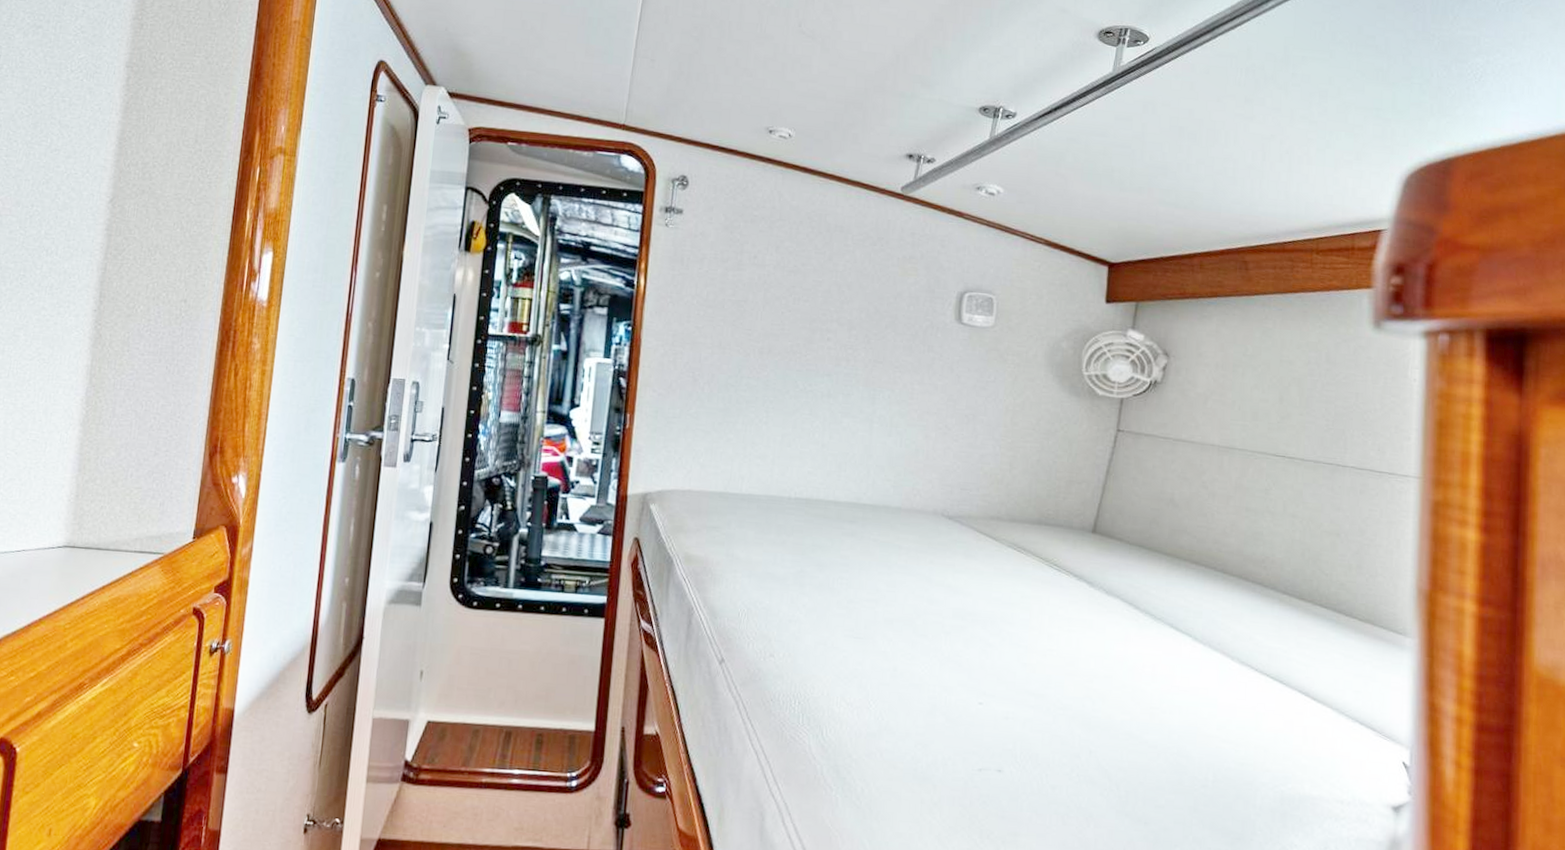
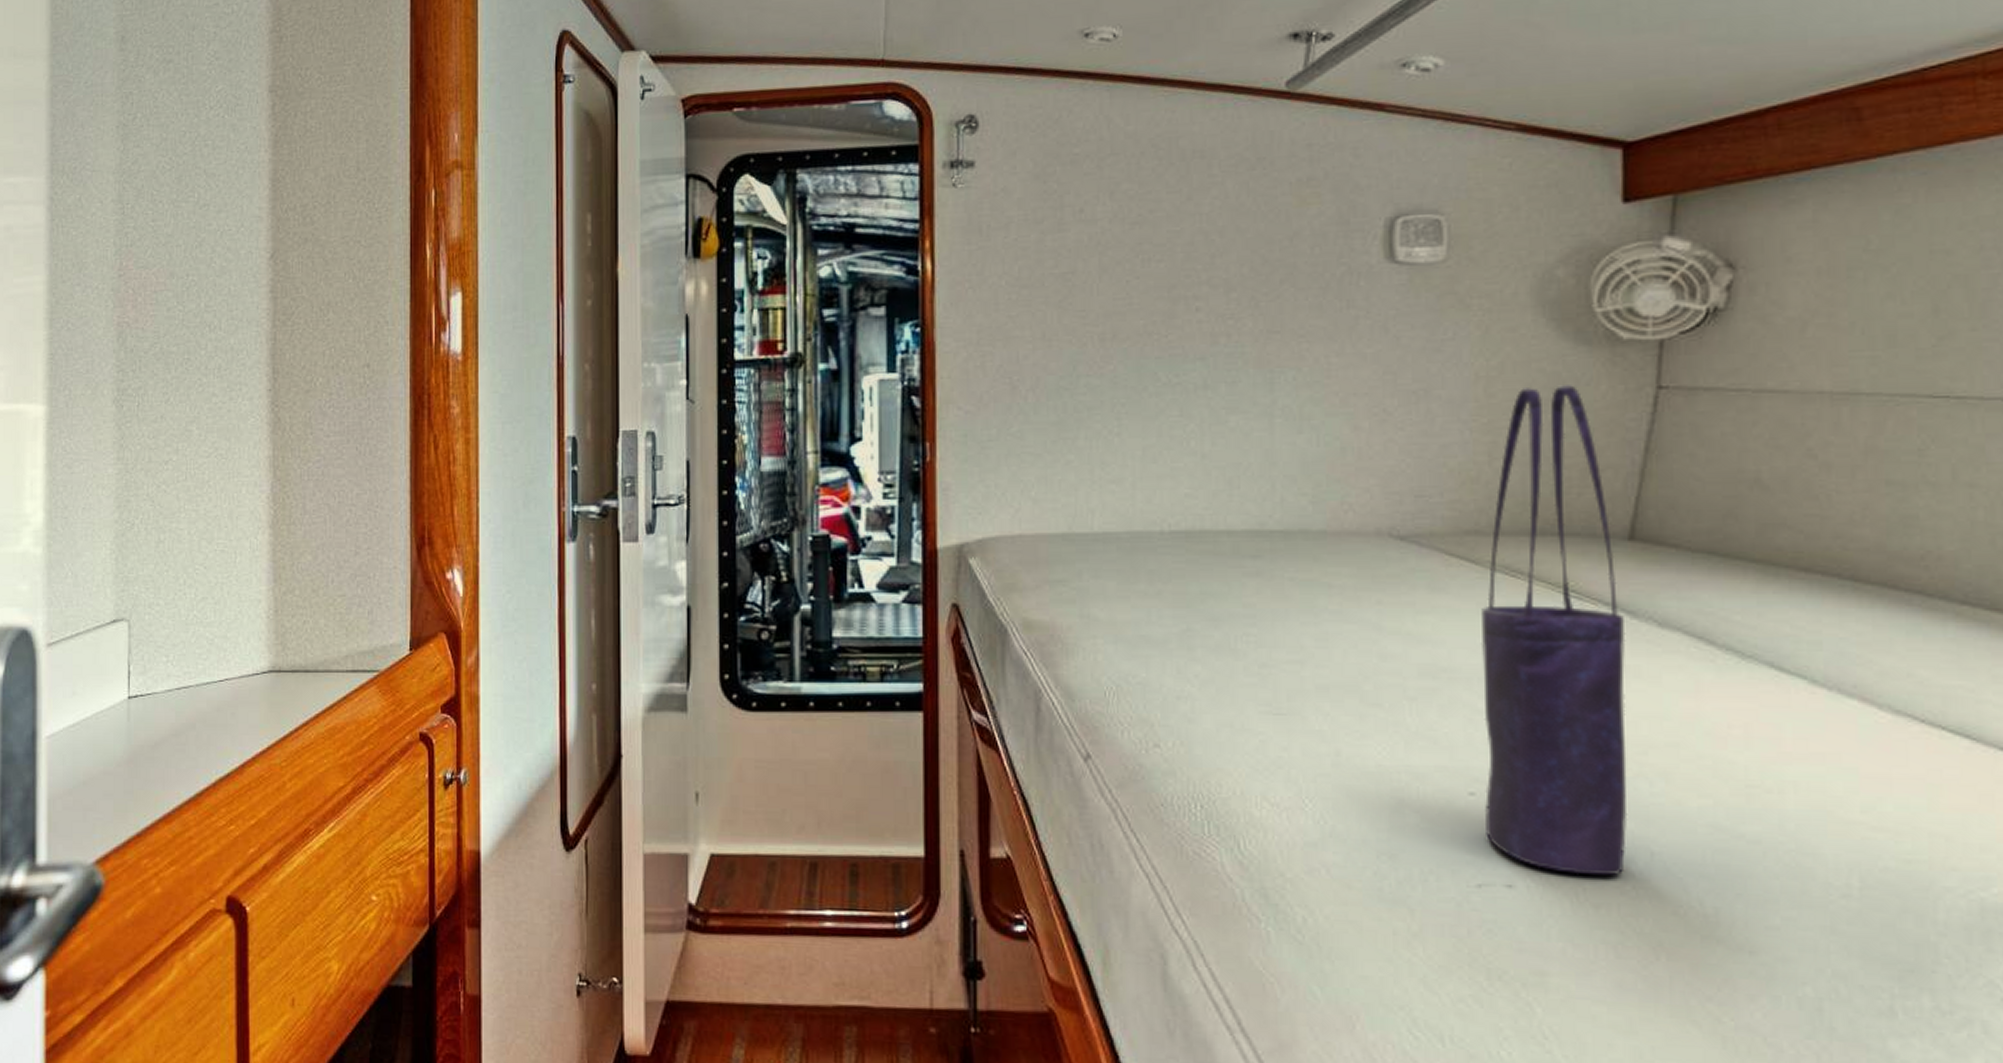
tote bag: none [987,421,1086,767] -> present [1481,385,1628,877]

